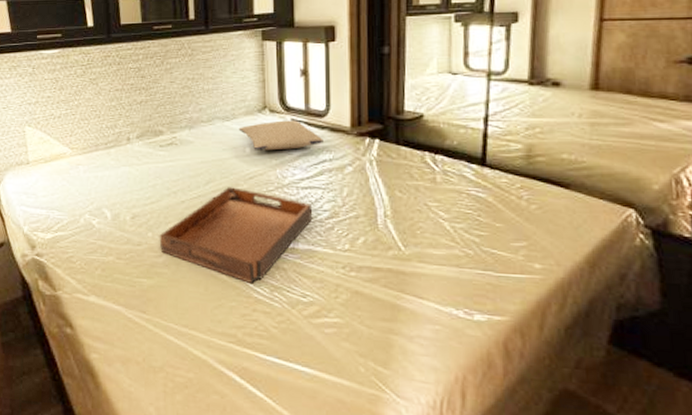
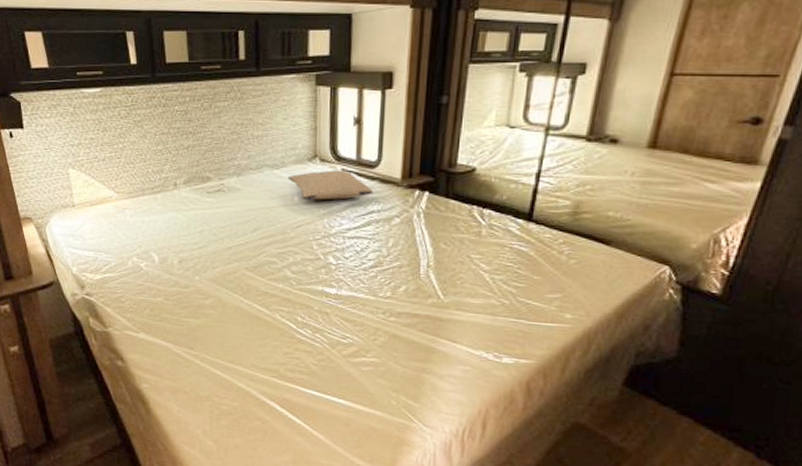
serving tray: present [159,187,313,283] -> none [206,235,358,325]

